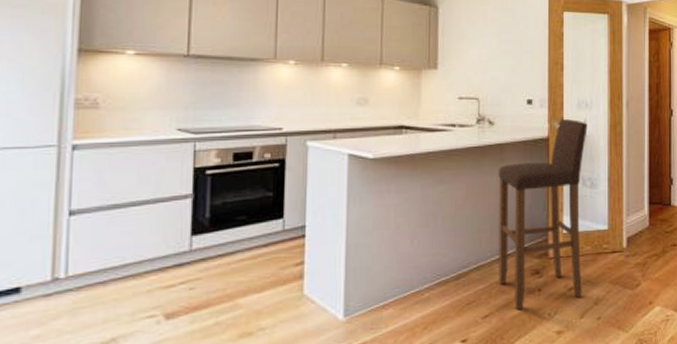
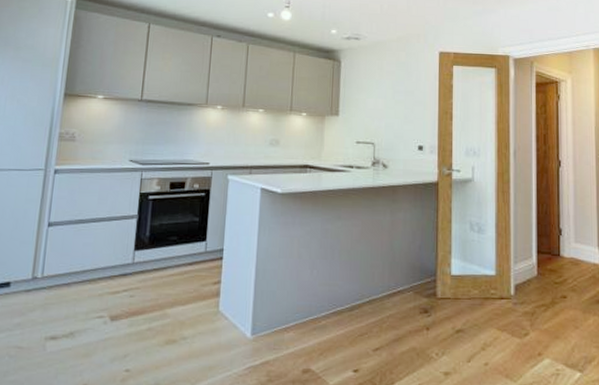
bar stool: present [498,118,588,311] -> none [389,164,475,347]

